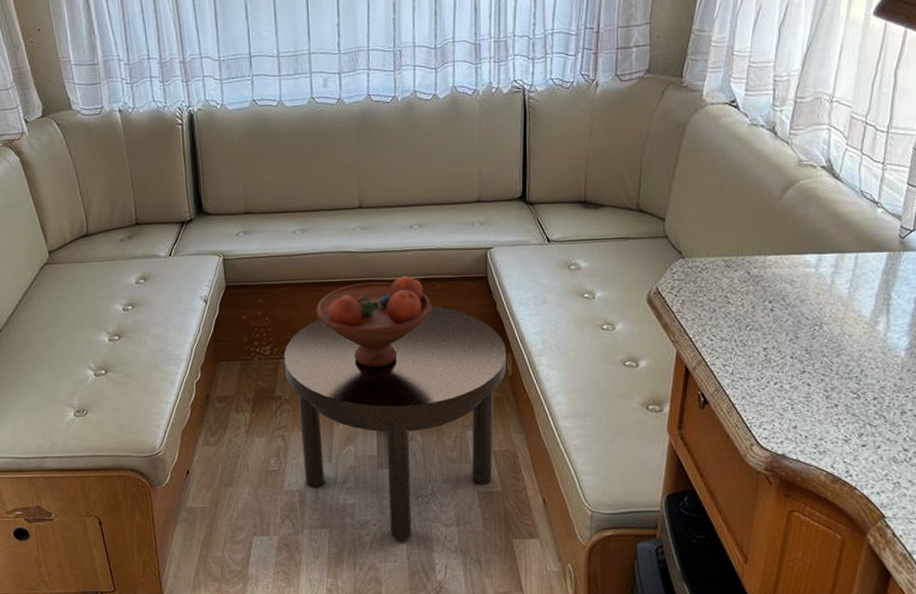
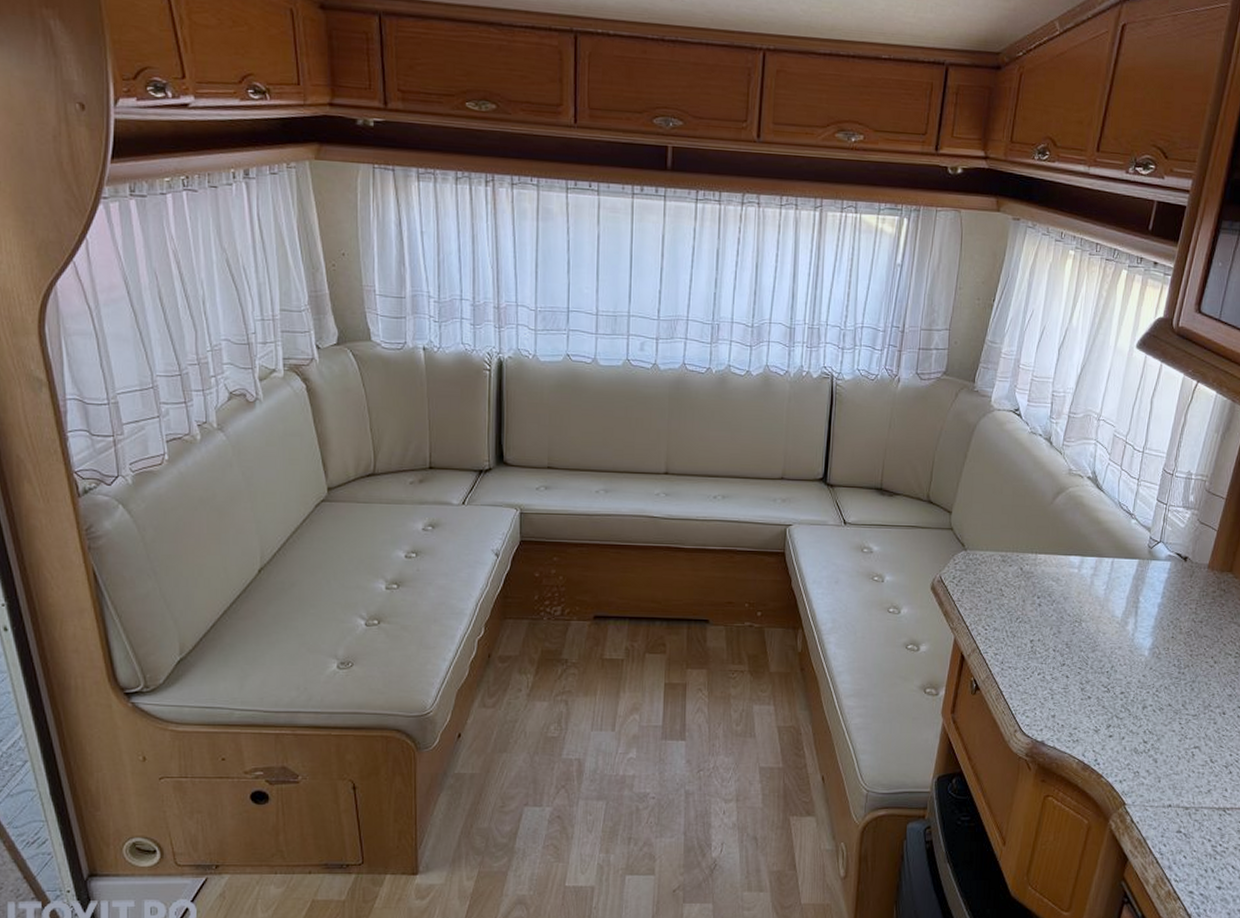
side table: present [283,306,507,540] -> none [574,577,798,815]
fruit bowl: present [316,276,432,368] -> none [612,545,729,636]

